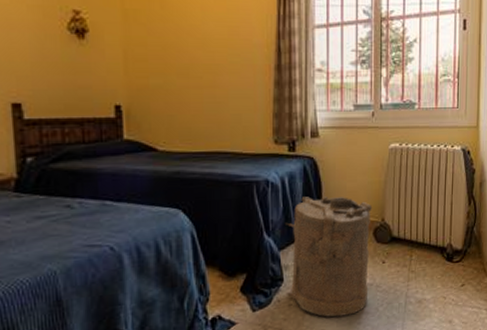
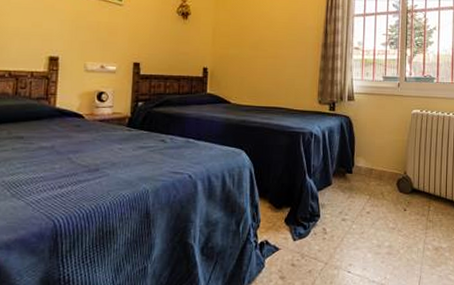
laundry hamper: present [284,196,373,317] -> none [323,148,397,254]

